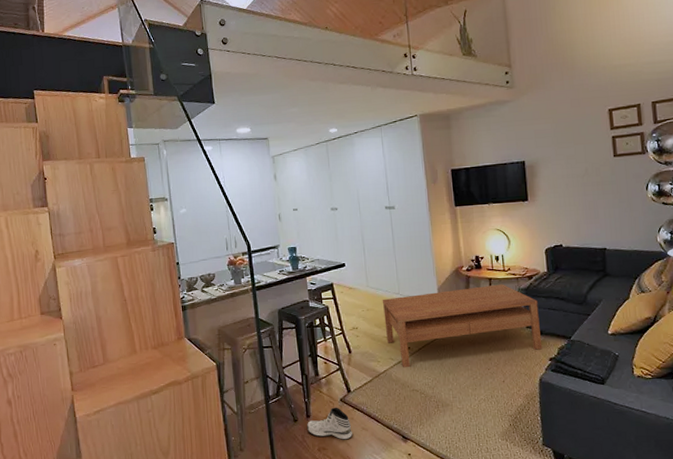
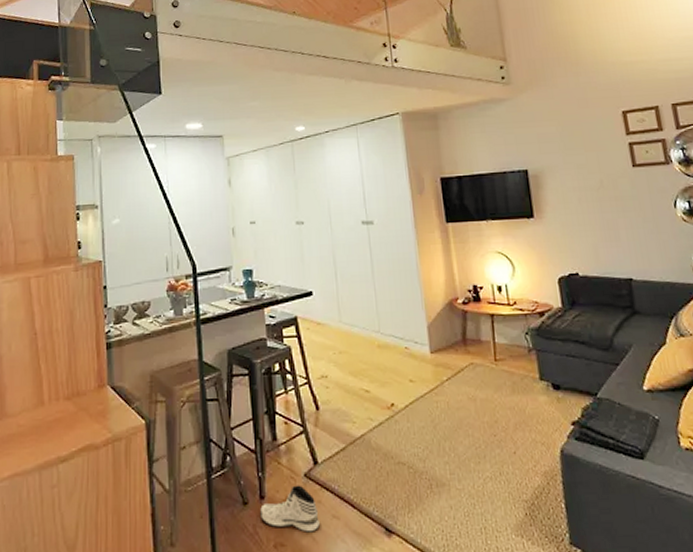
coffee table: present [382,284,543,368] -> none [358,321,562,432]

